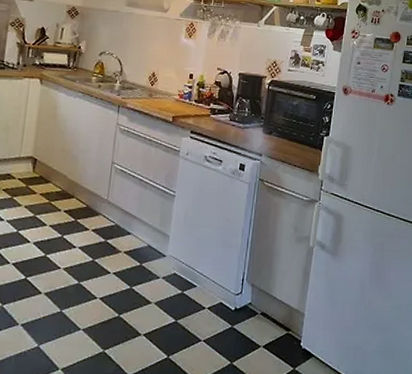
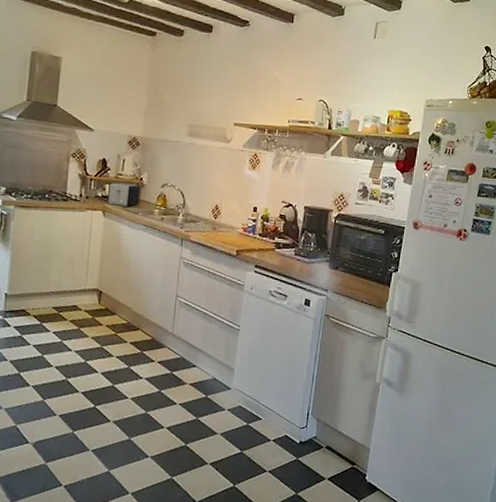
toaster: none [44,50,79,74] -> present [106,182,141,207]

